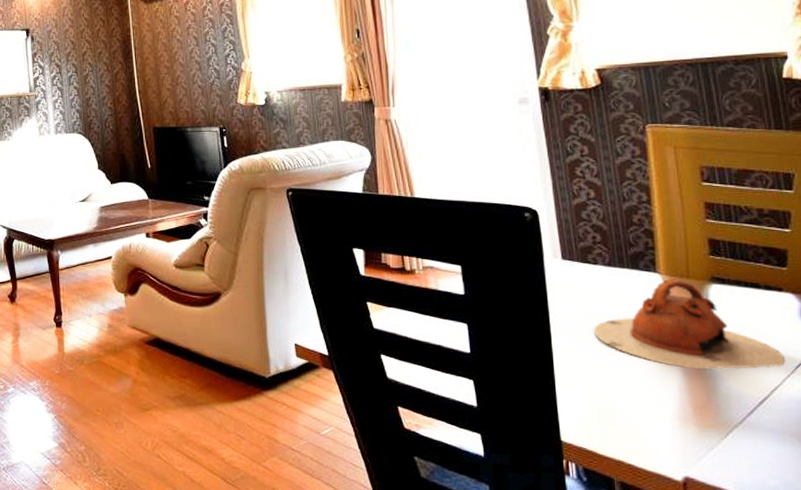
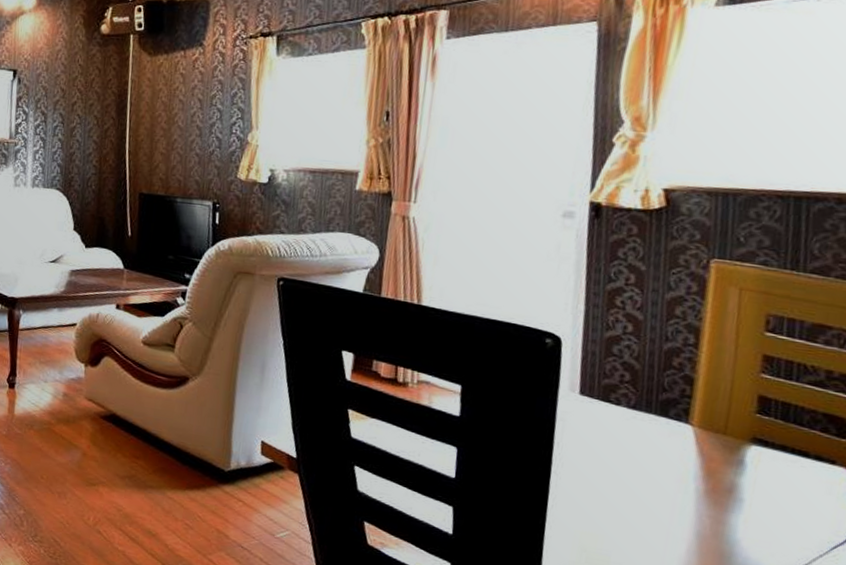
teapot: present [593,279,786,370] -> none [601,432,822,545]

